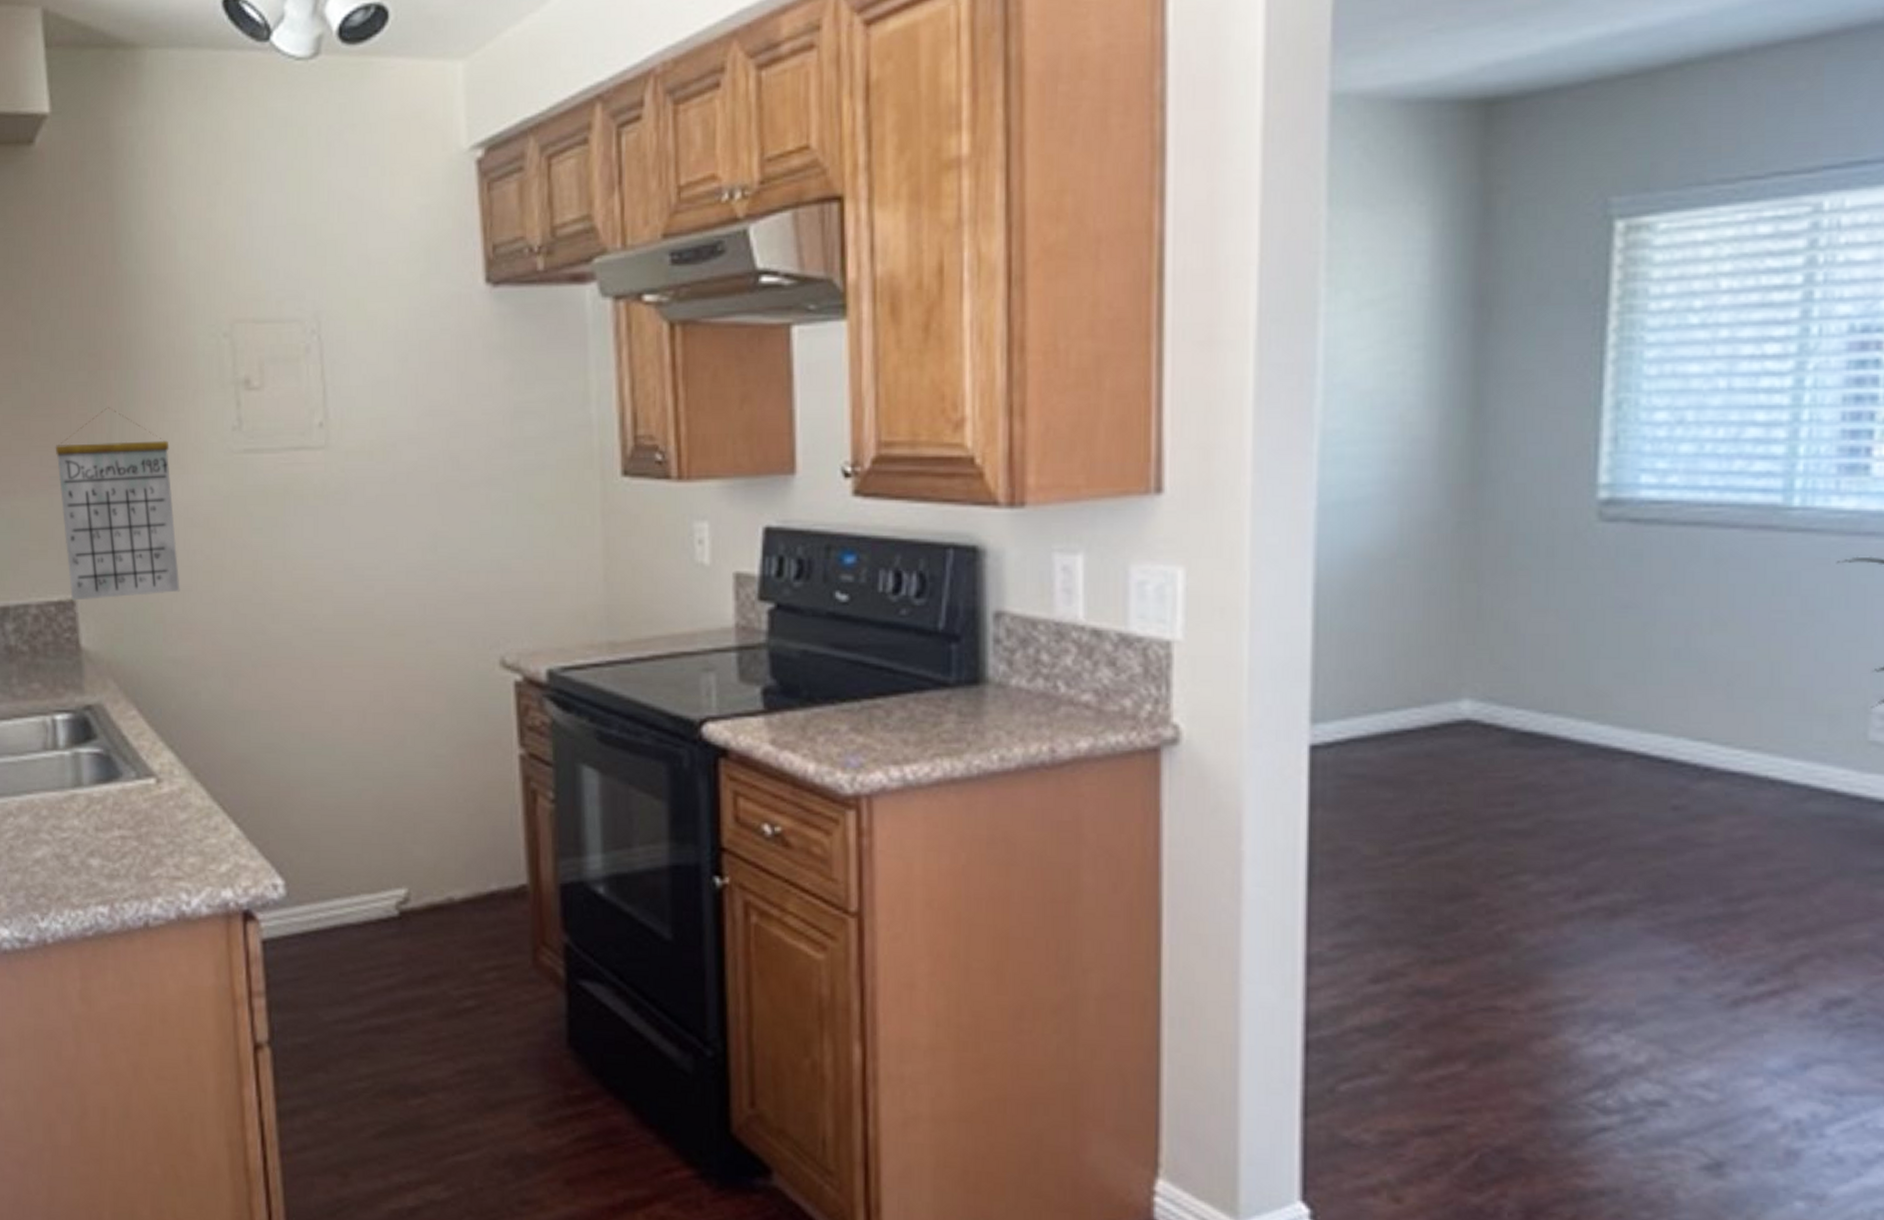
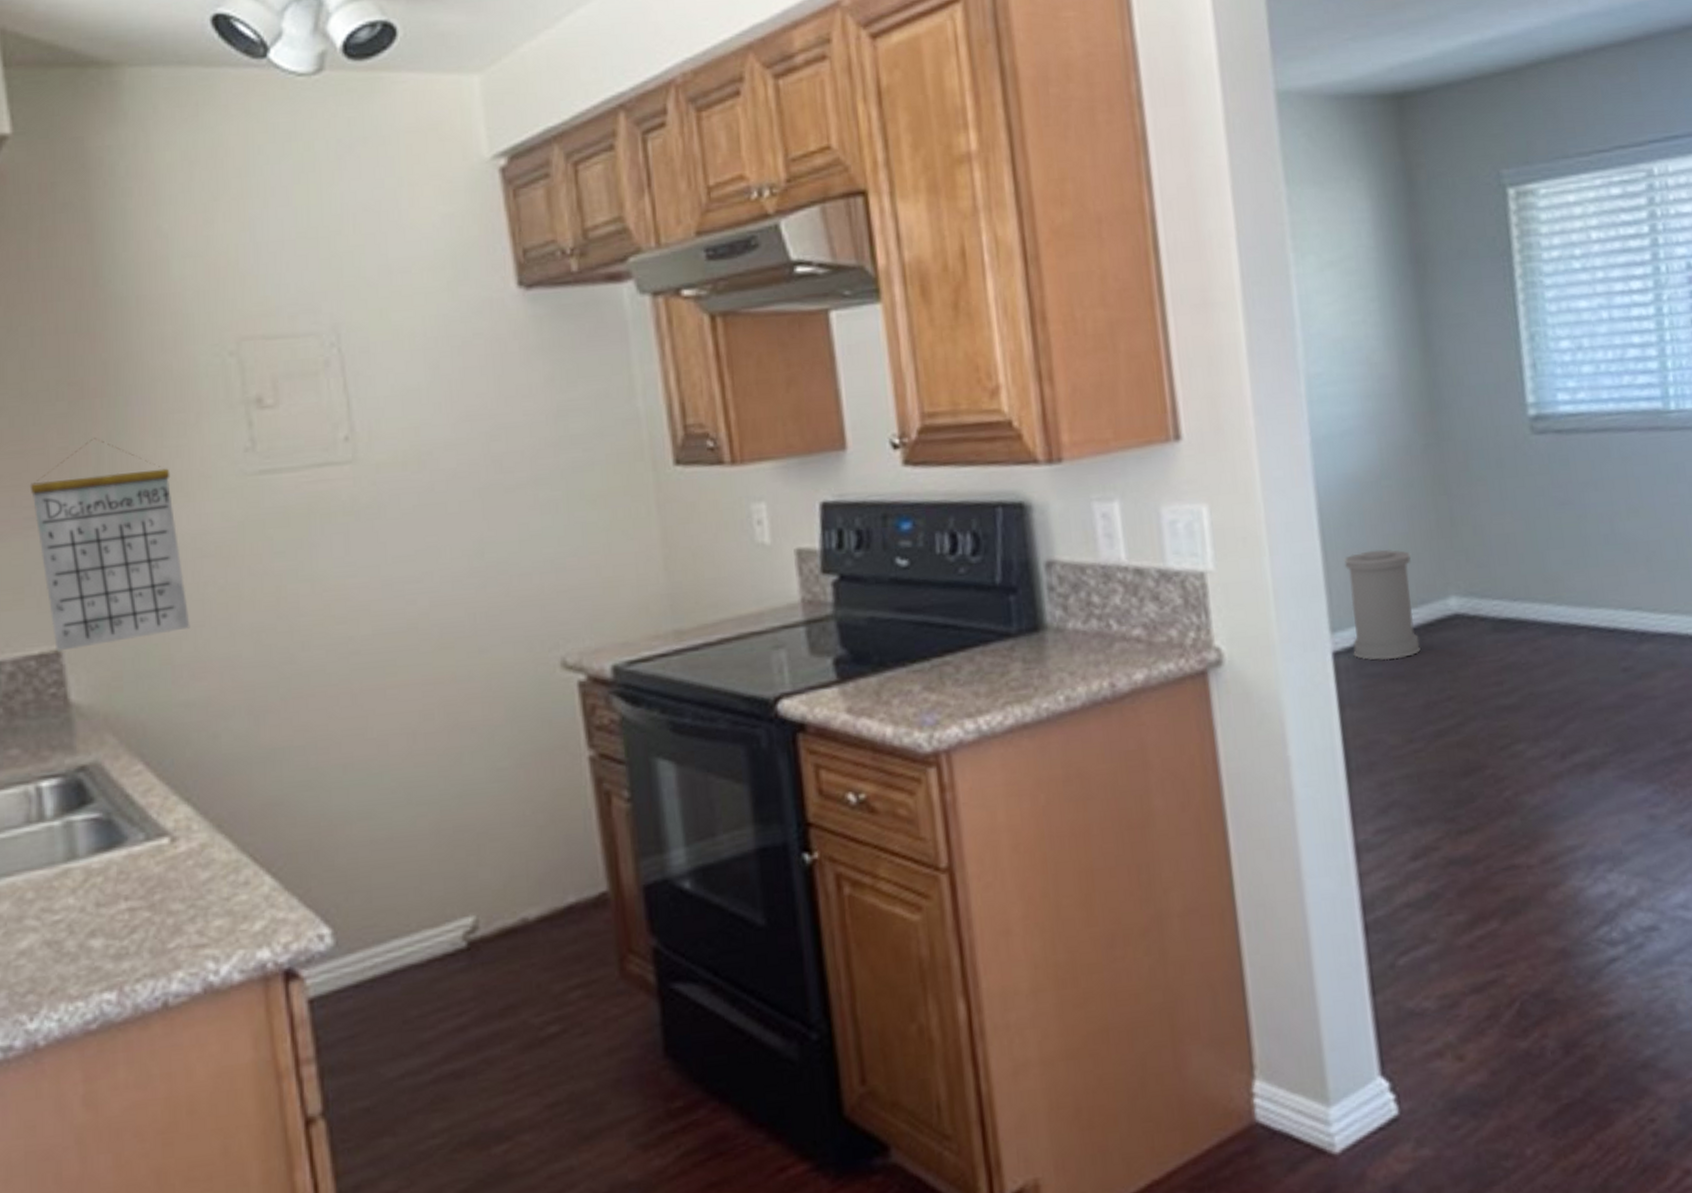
trash can: none [1334,637,1422,762] -> present [1343,549,1420,661]

